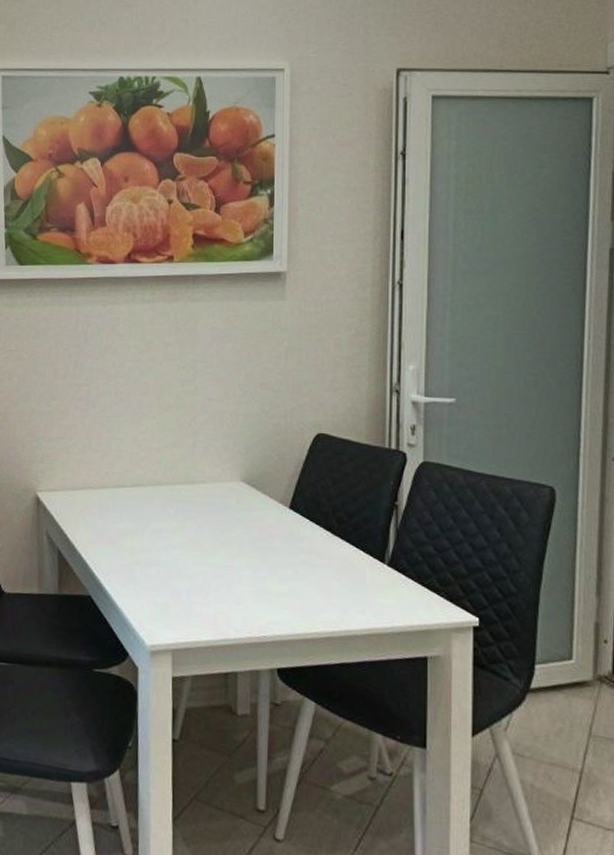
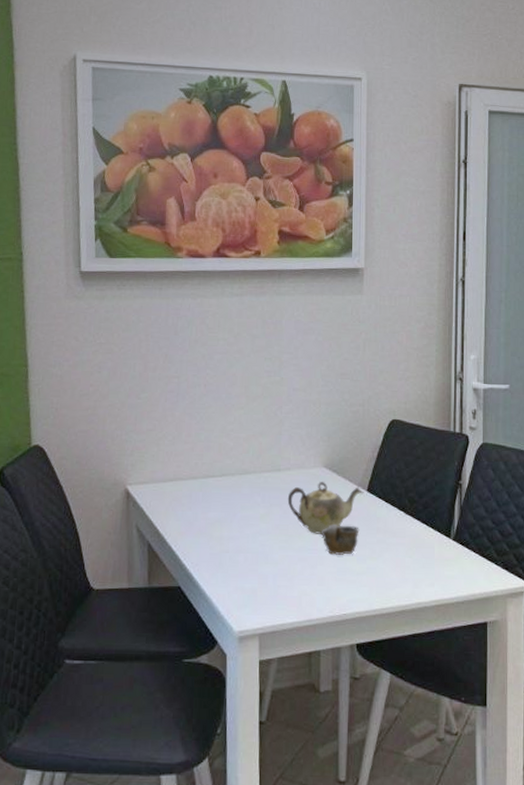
teapot: none [202,496,286,551] -> present [287,482,364,534]
cup: none [238,542,281,574] -> present [320,524,360,555]

